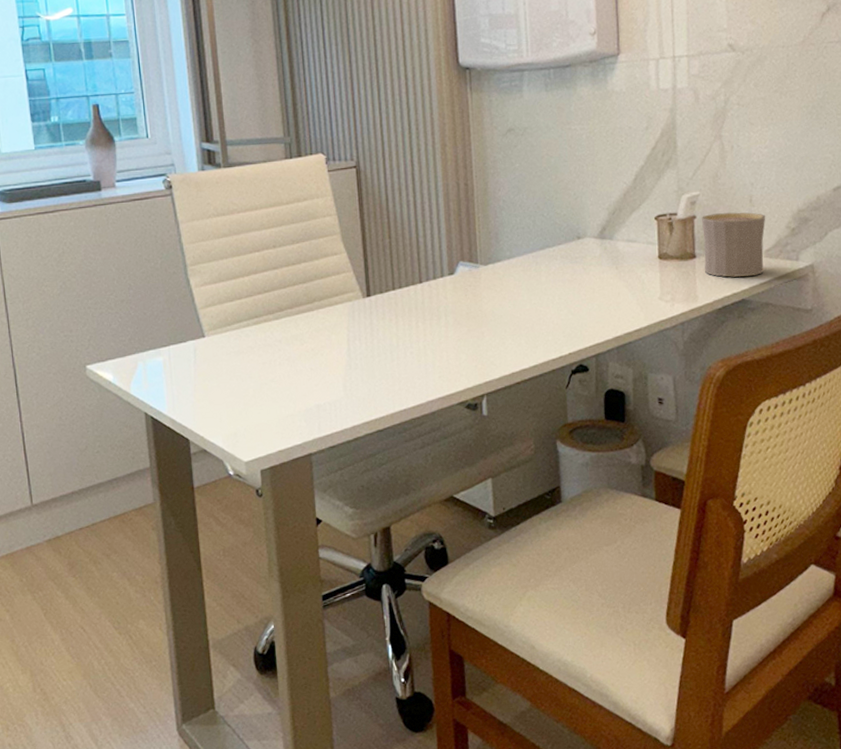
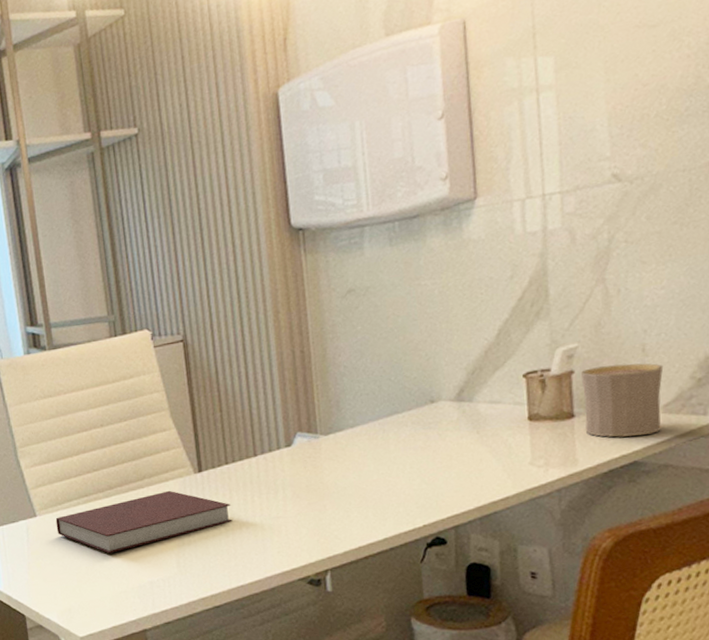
notebook: none [224,314,398,376] -> present [55,490,233,554]

